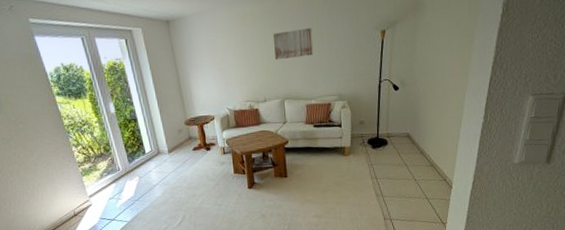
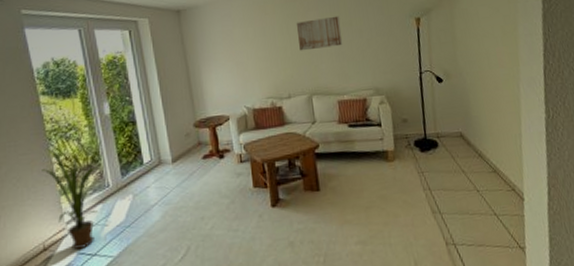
house plant: none [65,135,113,215] -> present [42,142,101,249]

